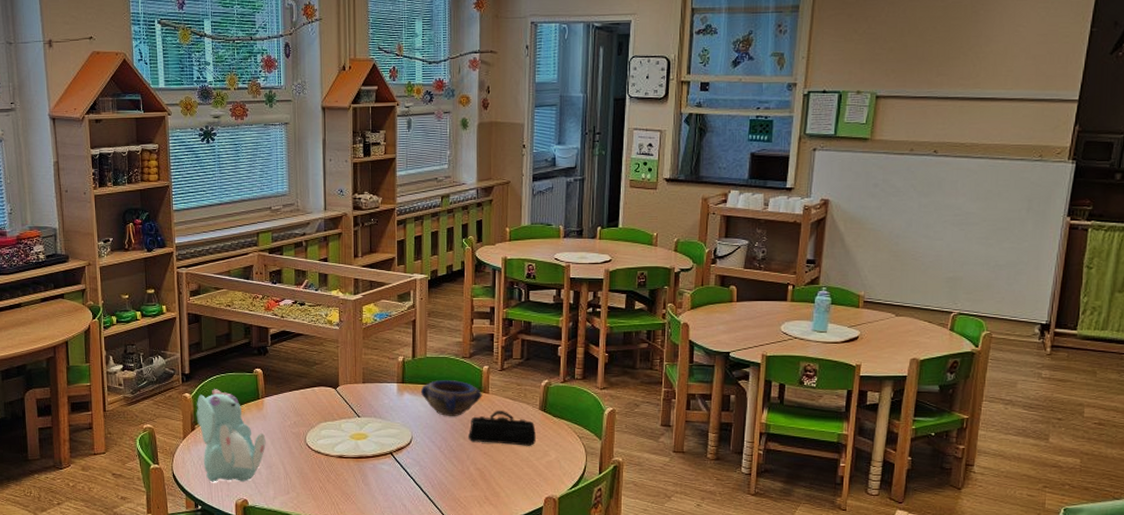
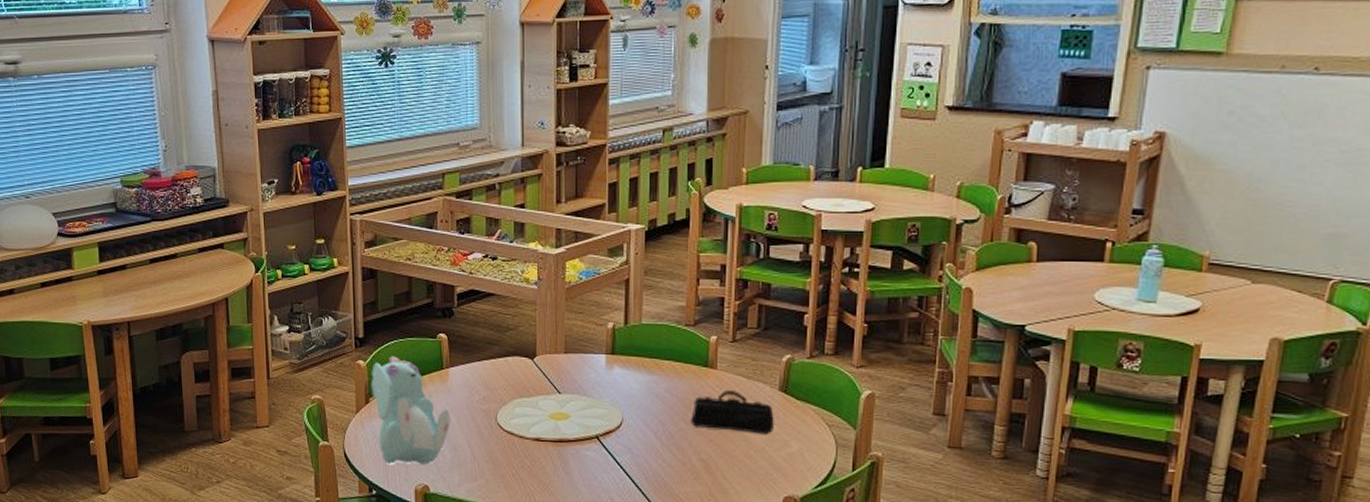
bowl: present [420,380,482,416] -> none [633,352,709,396]

